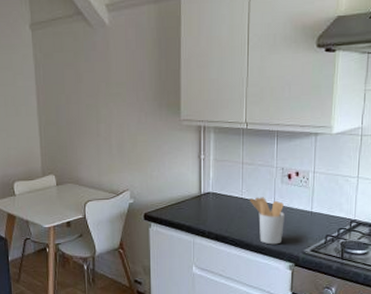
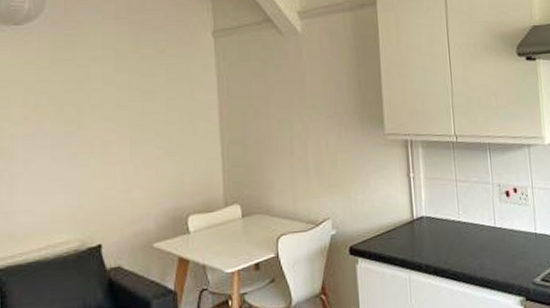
utensil holder: present [249,197,285,245] -> none [467,219,509,276]

